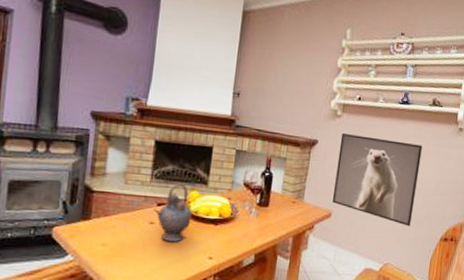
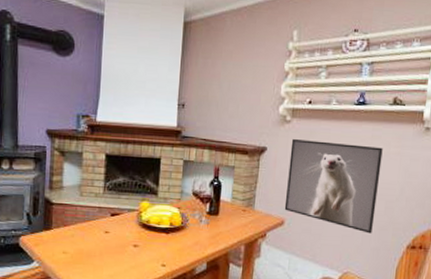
teapot: present [153,183,192,242] -> none [107,194,144,250]

